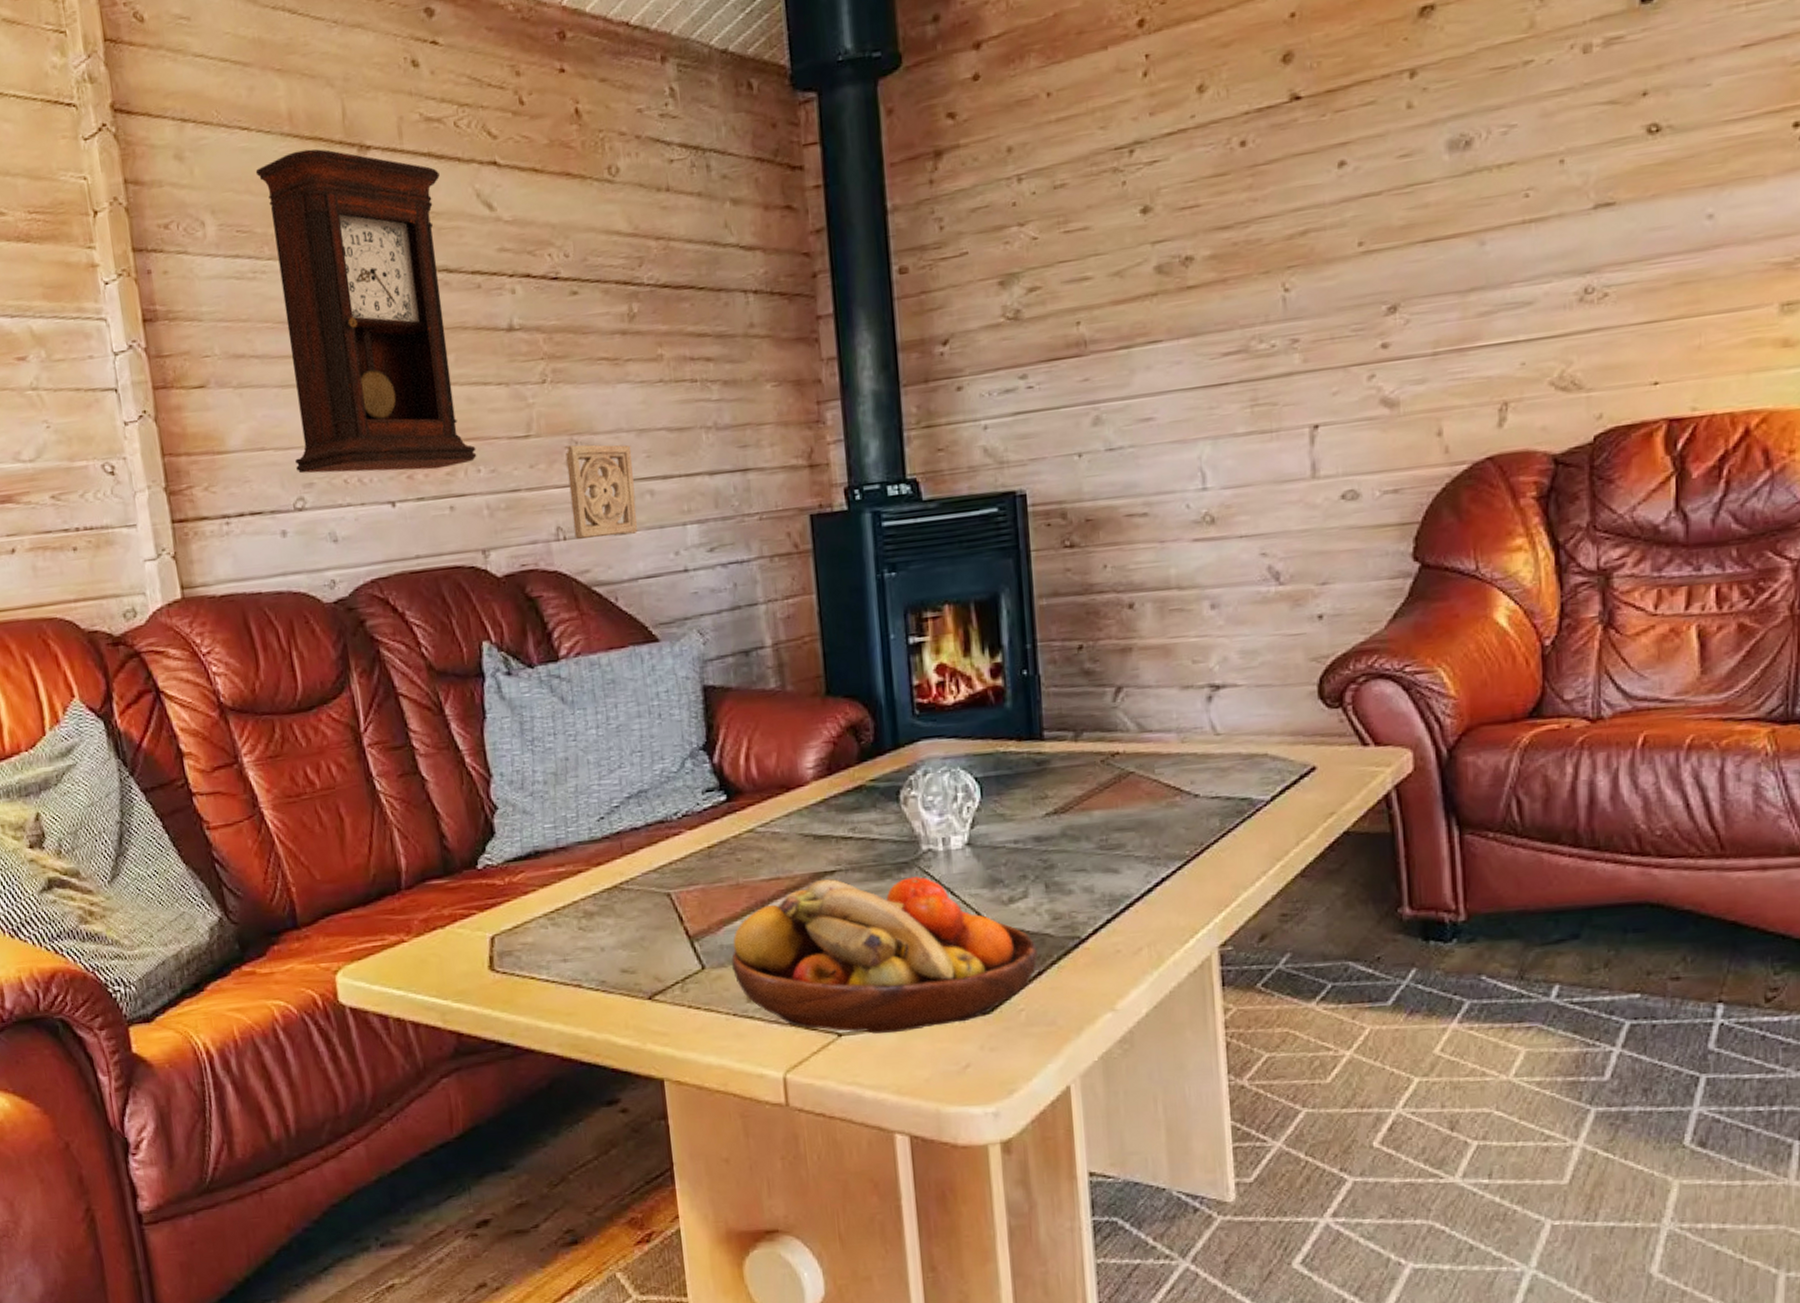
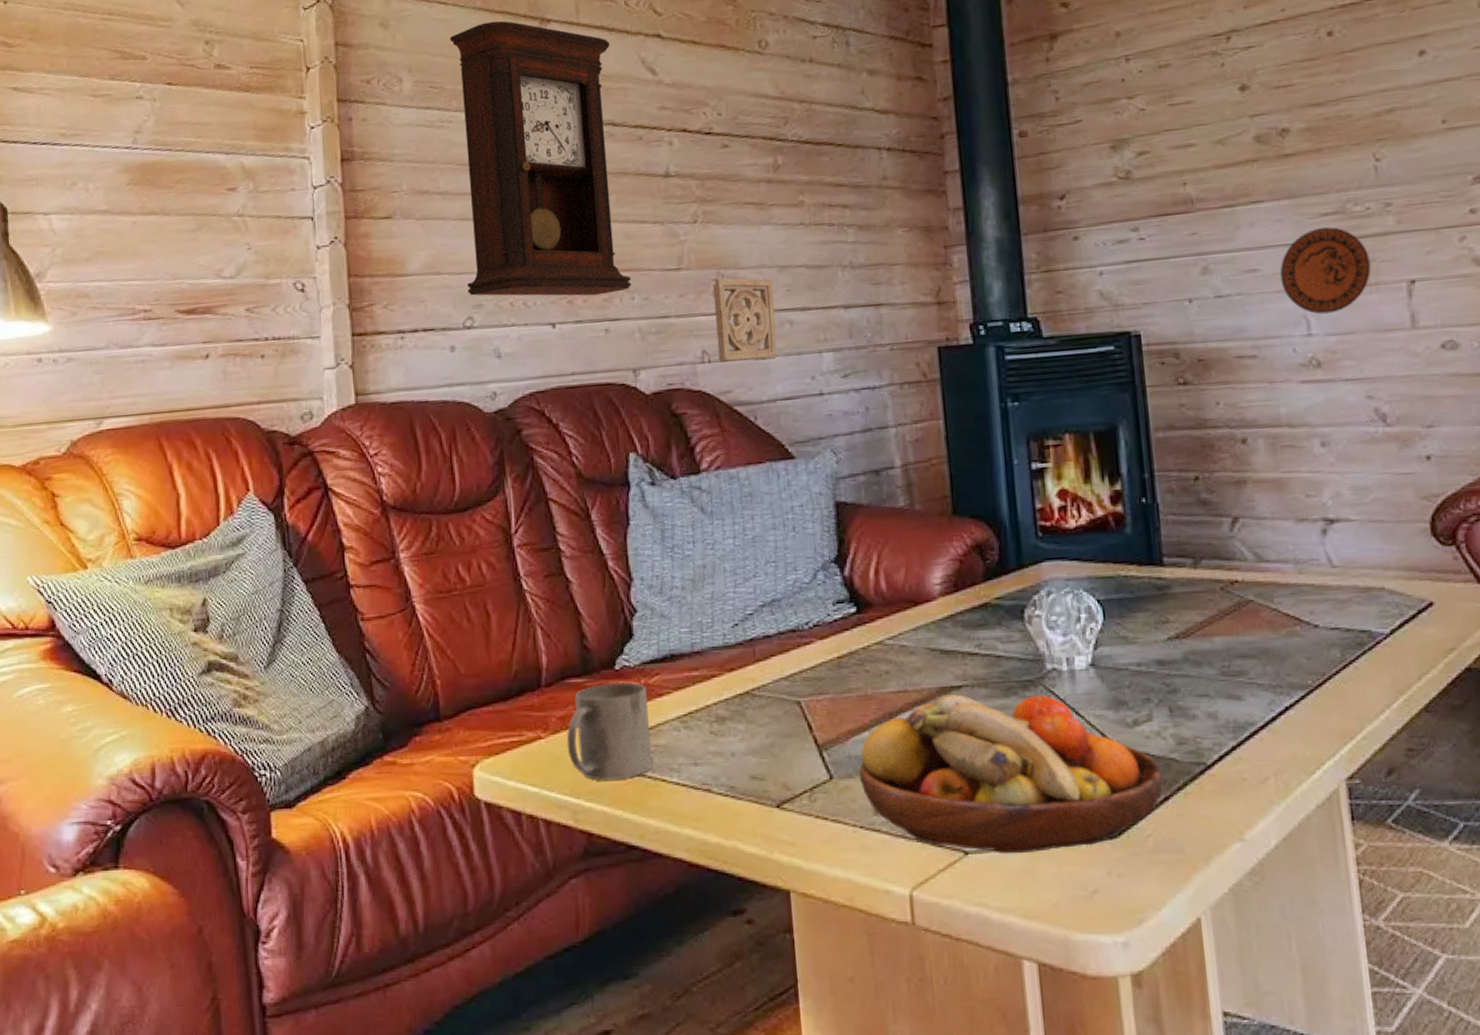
mug: none [430,881,521,981] -> present [566,682,653,781]
decorative plate: none [1176,368,1273,466] -> present [1279,227,1372,315]

